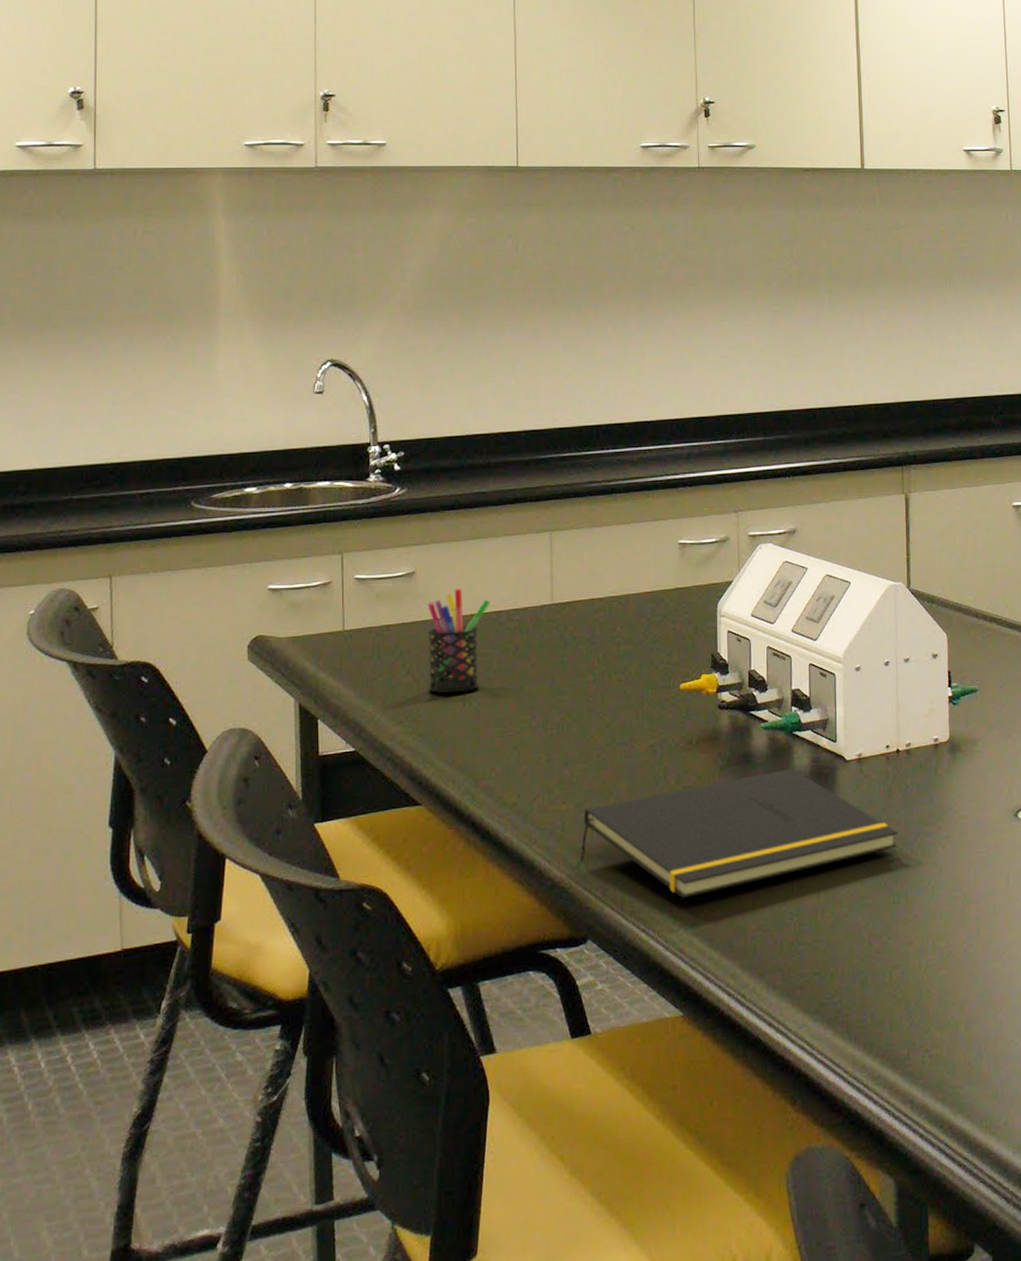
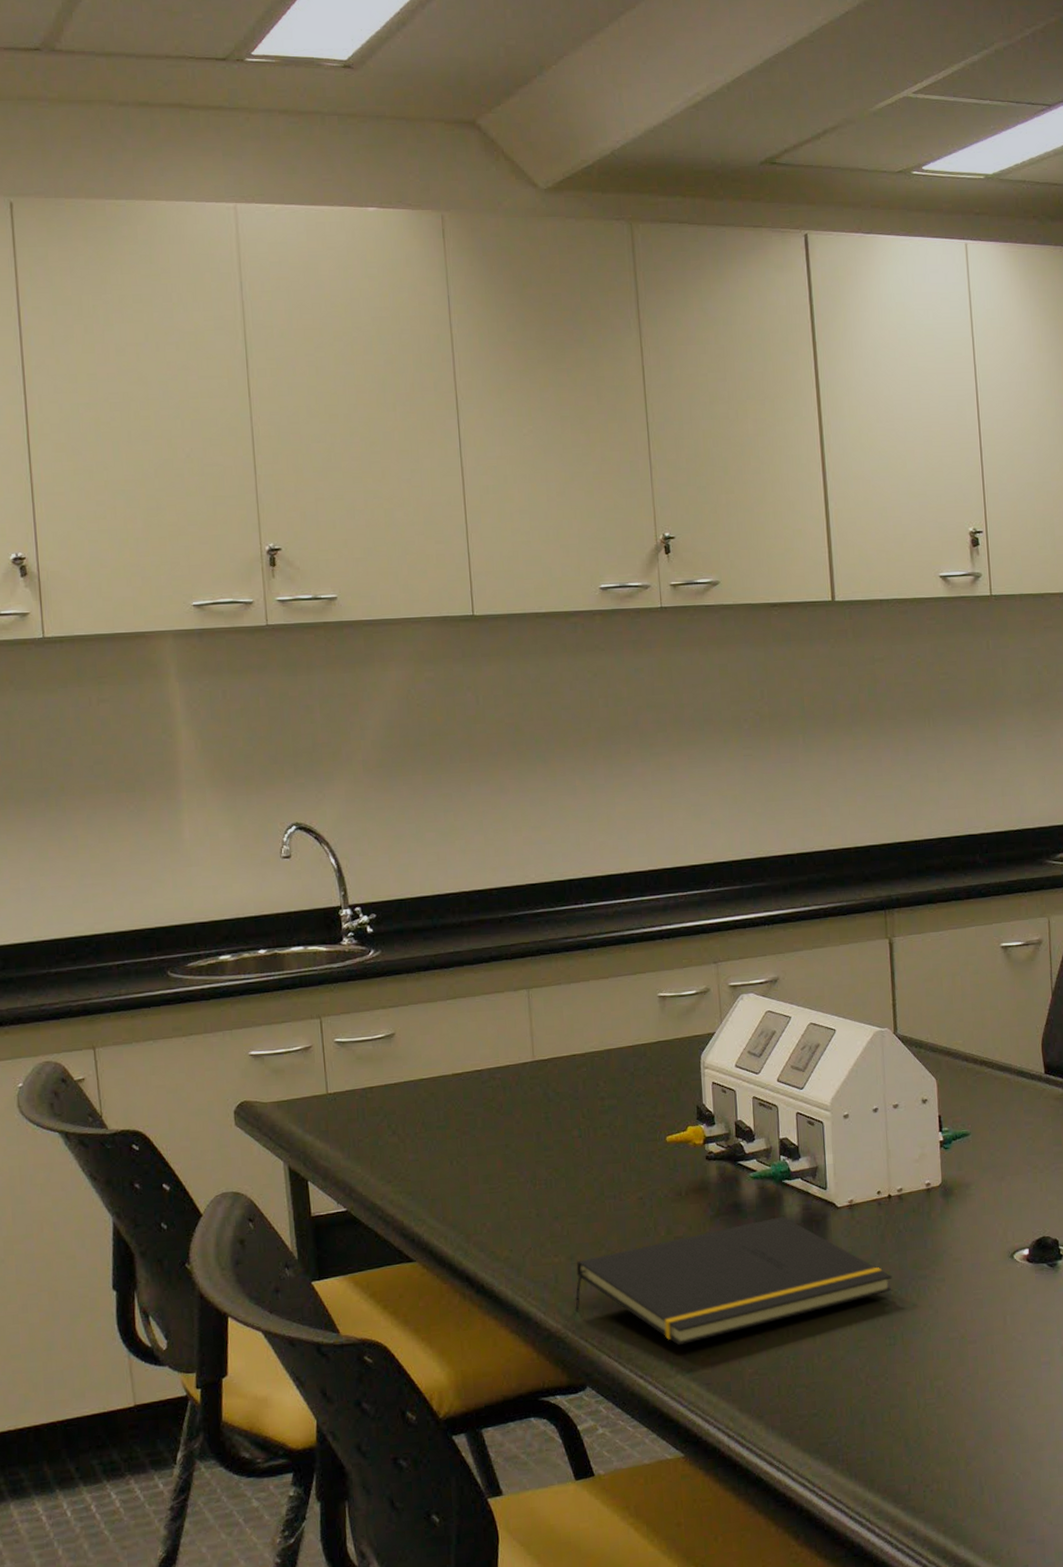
pen holder: present [427,588,490,694] -> none [409,1048,472,1153]

